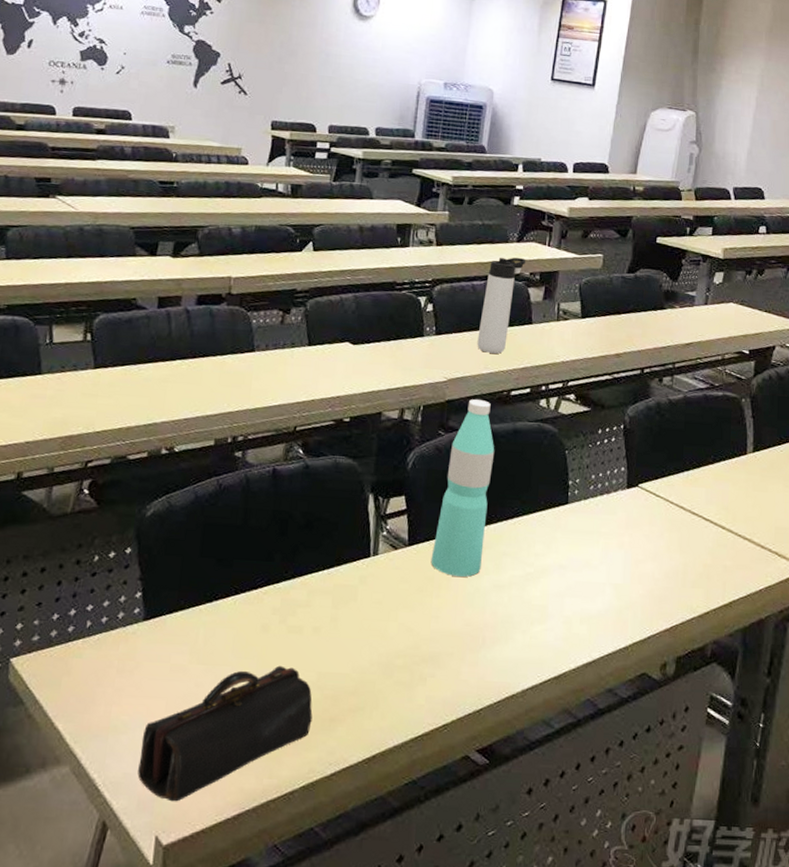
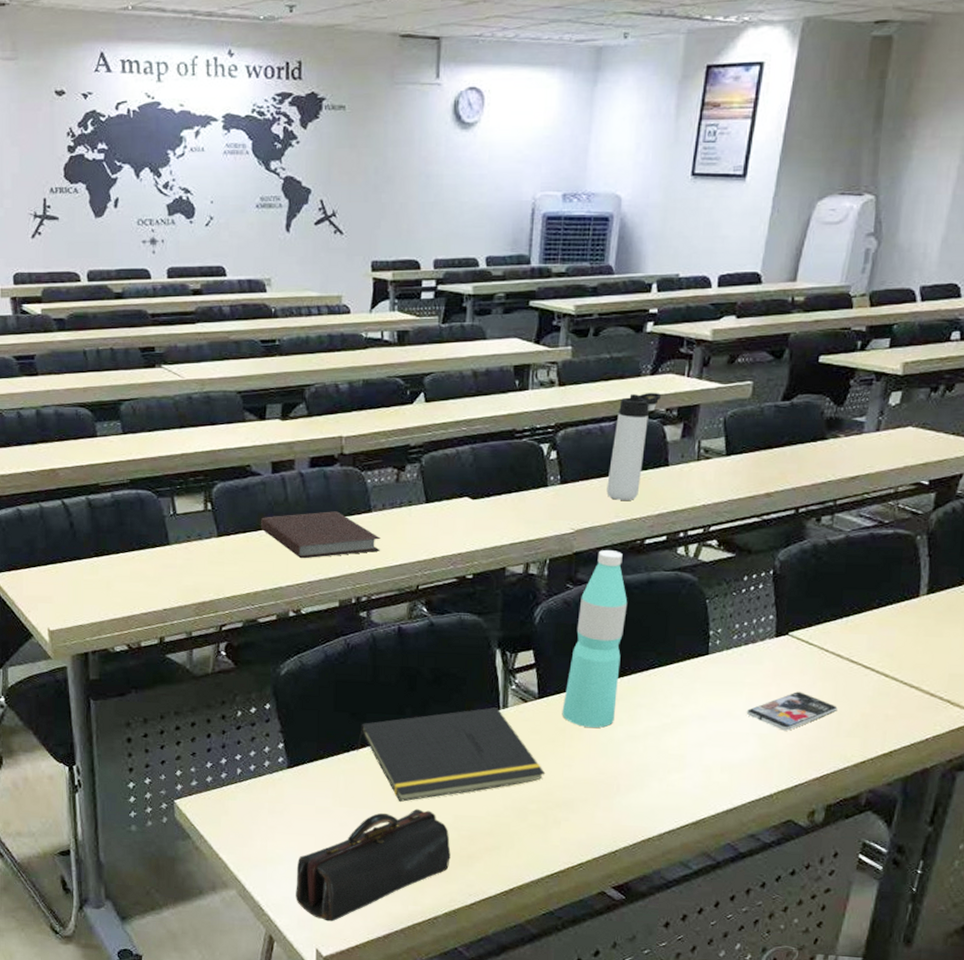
notebook: none [140,348,263,395] -> present [260,511,381,559]
notepad: none [219,554,413,658] -> present [355,707,546,802]
smartphone: none [602,542,683,581] -> present [746,691,838,731]

